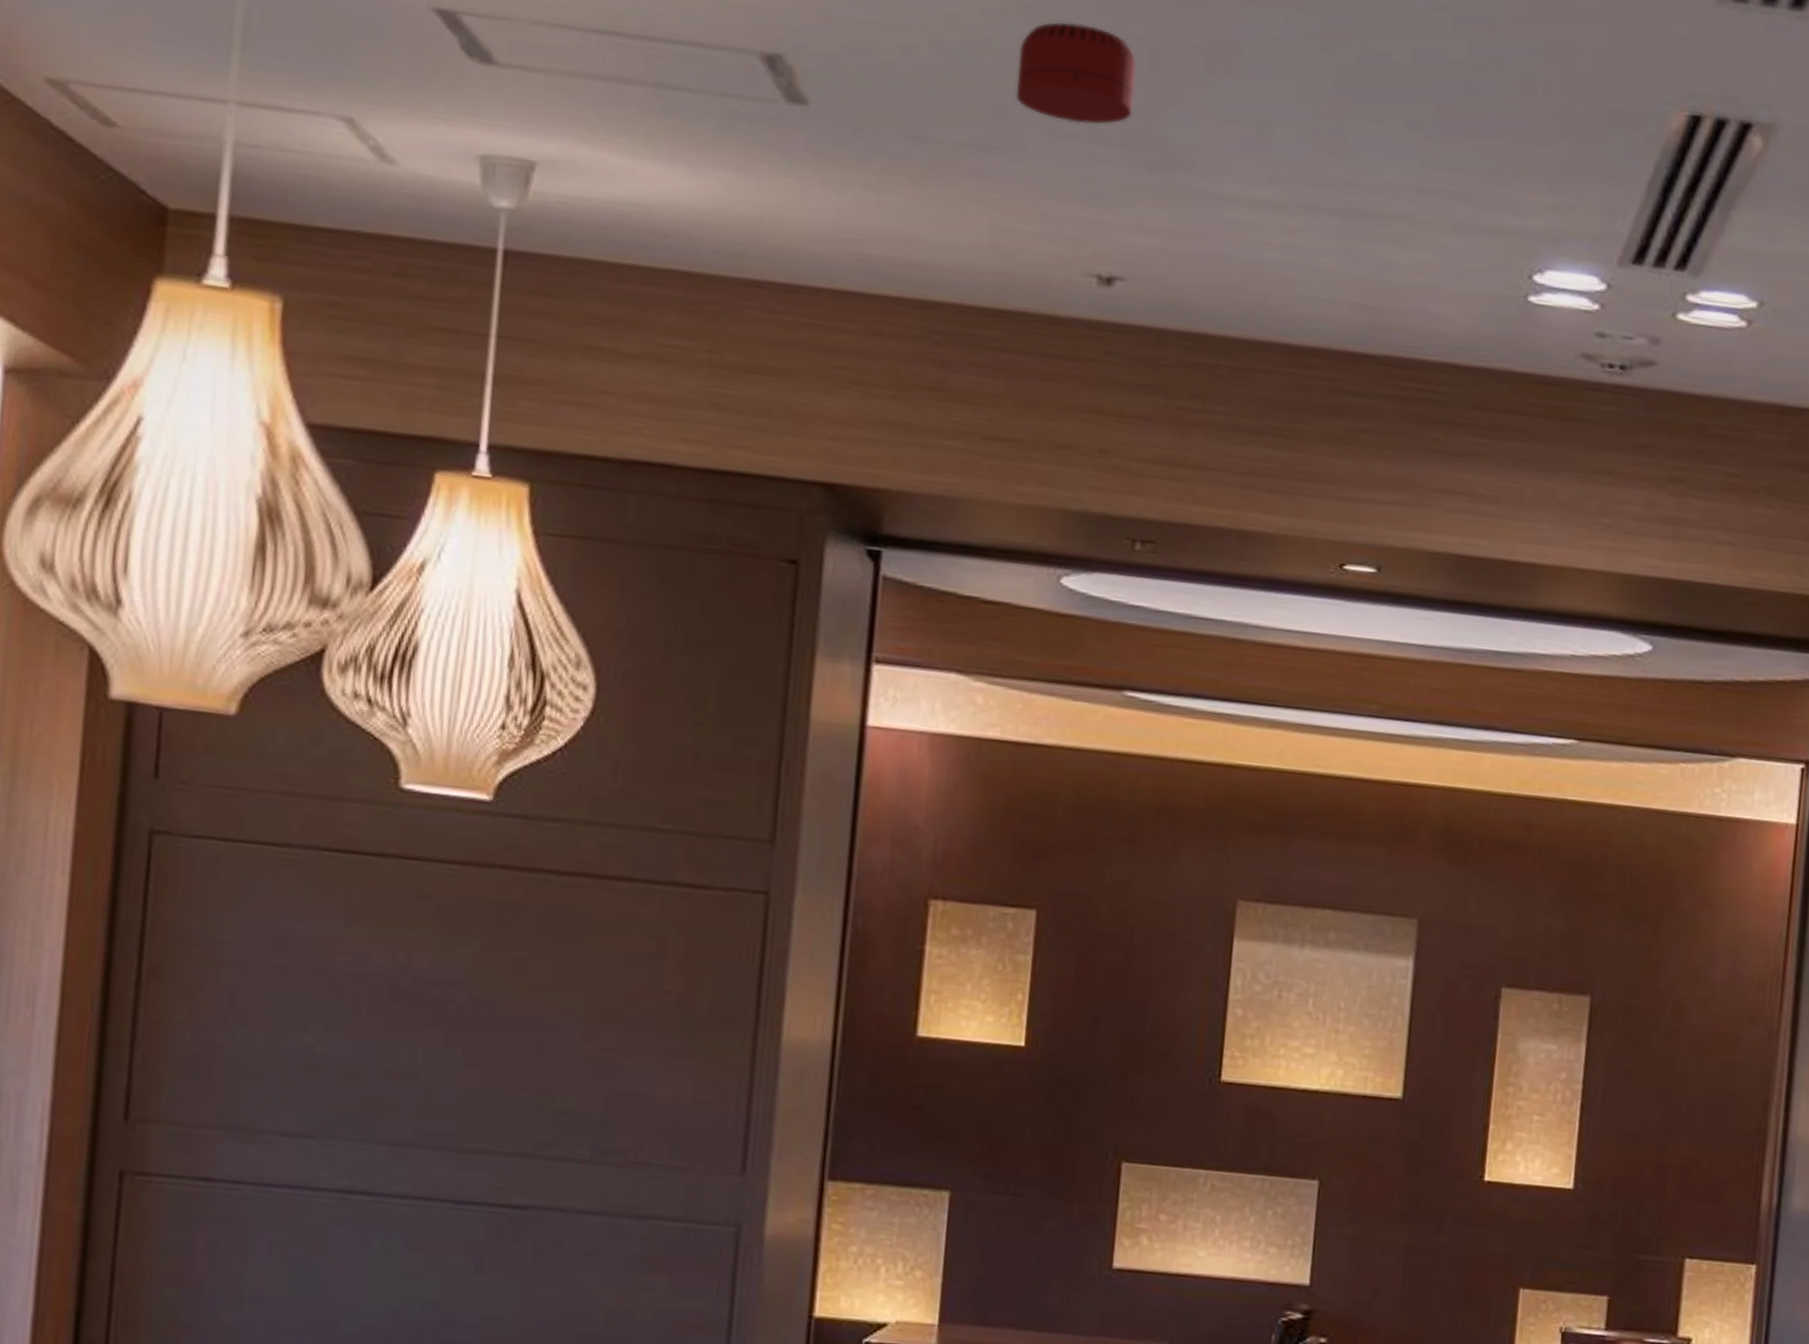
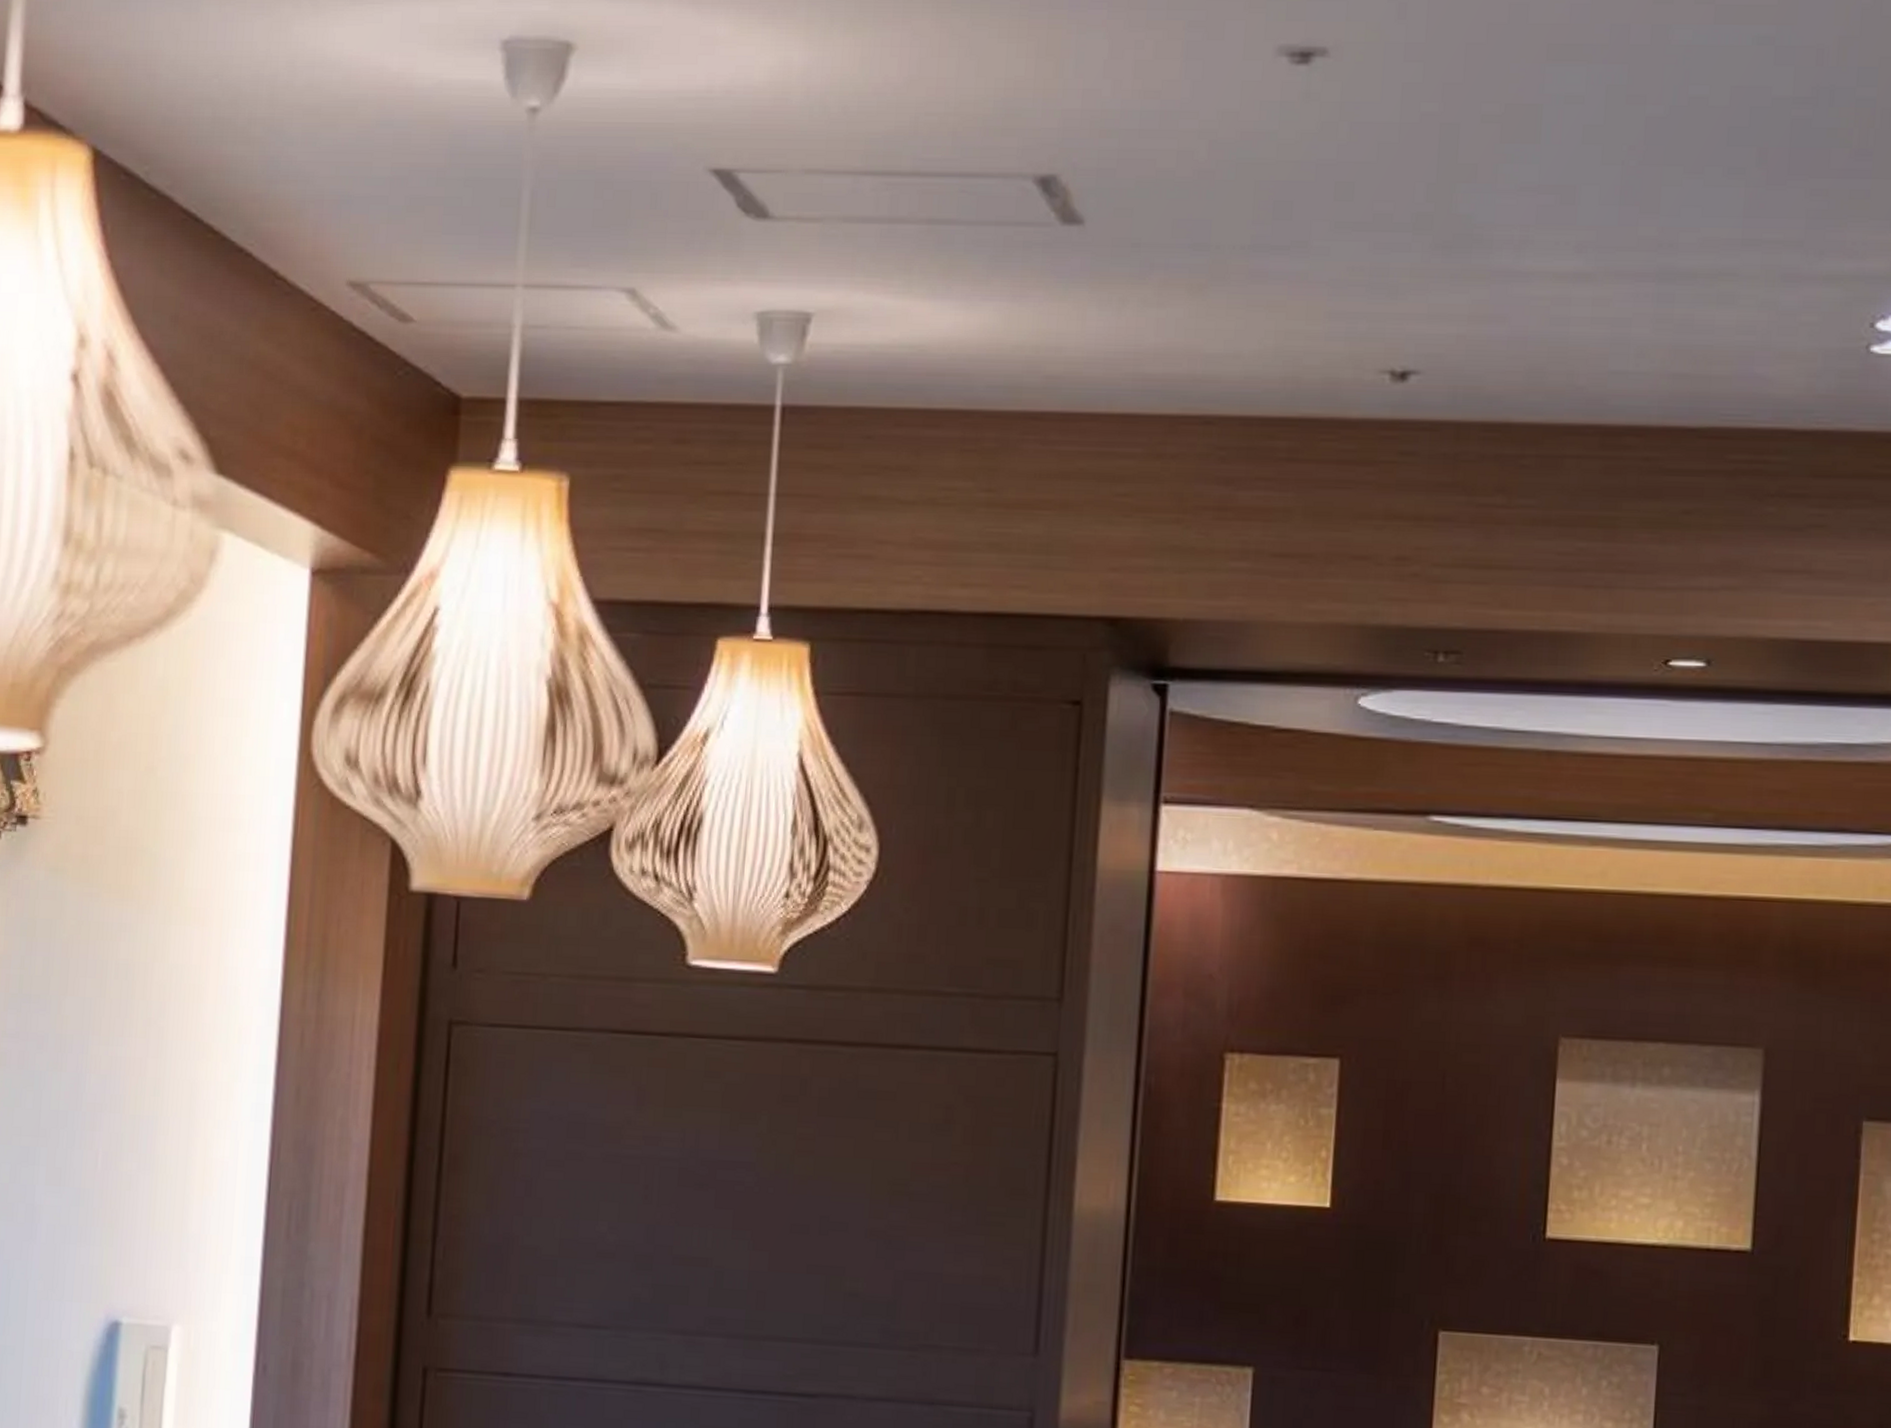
smoke detector: present [1014,21,1138,126] -> none [1298,105,1429,212]

